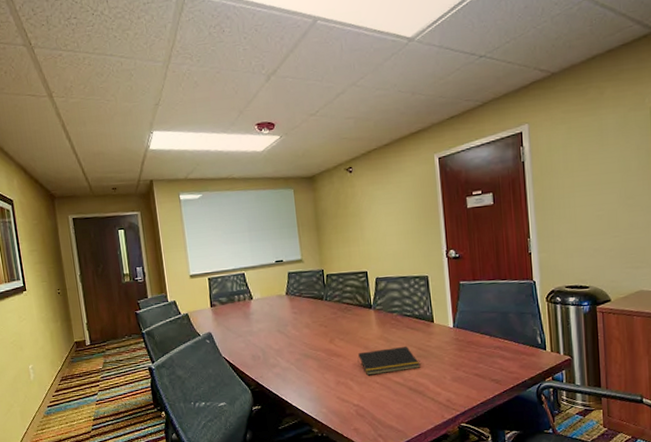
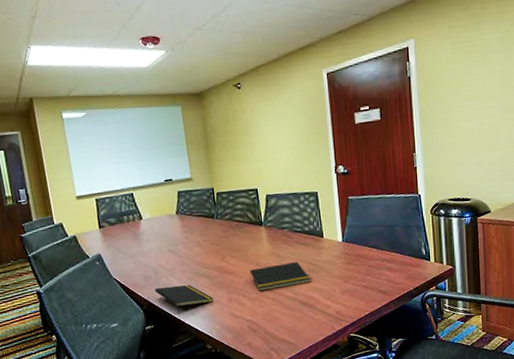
notepad: none [263,366,322,396] -> present [155,284,214,315]

